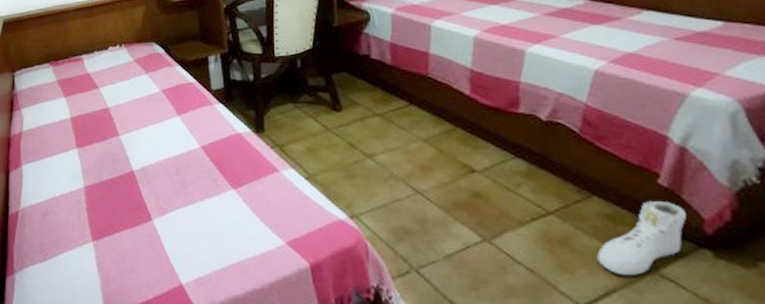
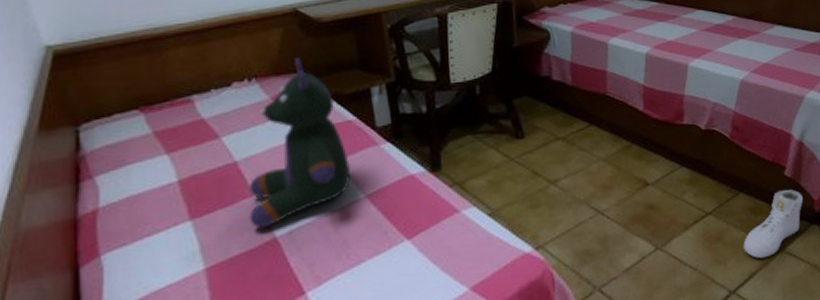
stuffed bear: none [115,30,189,162] -> present [249,58,350,229]

